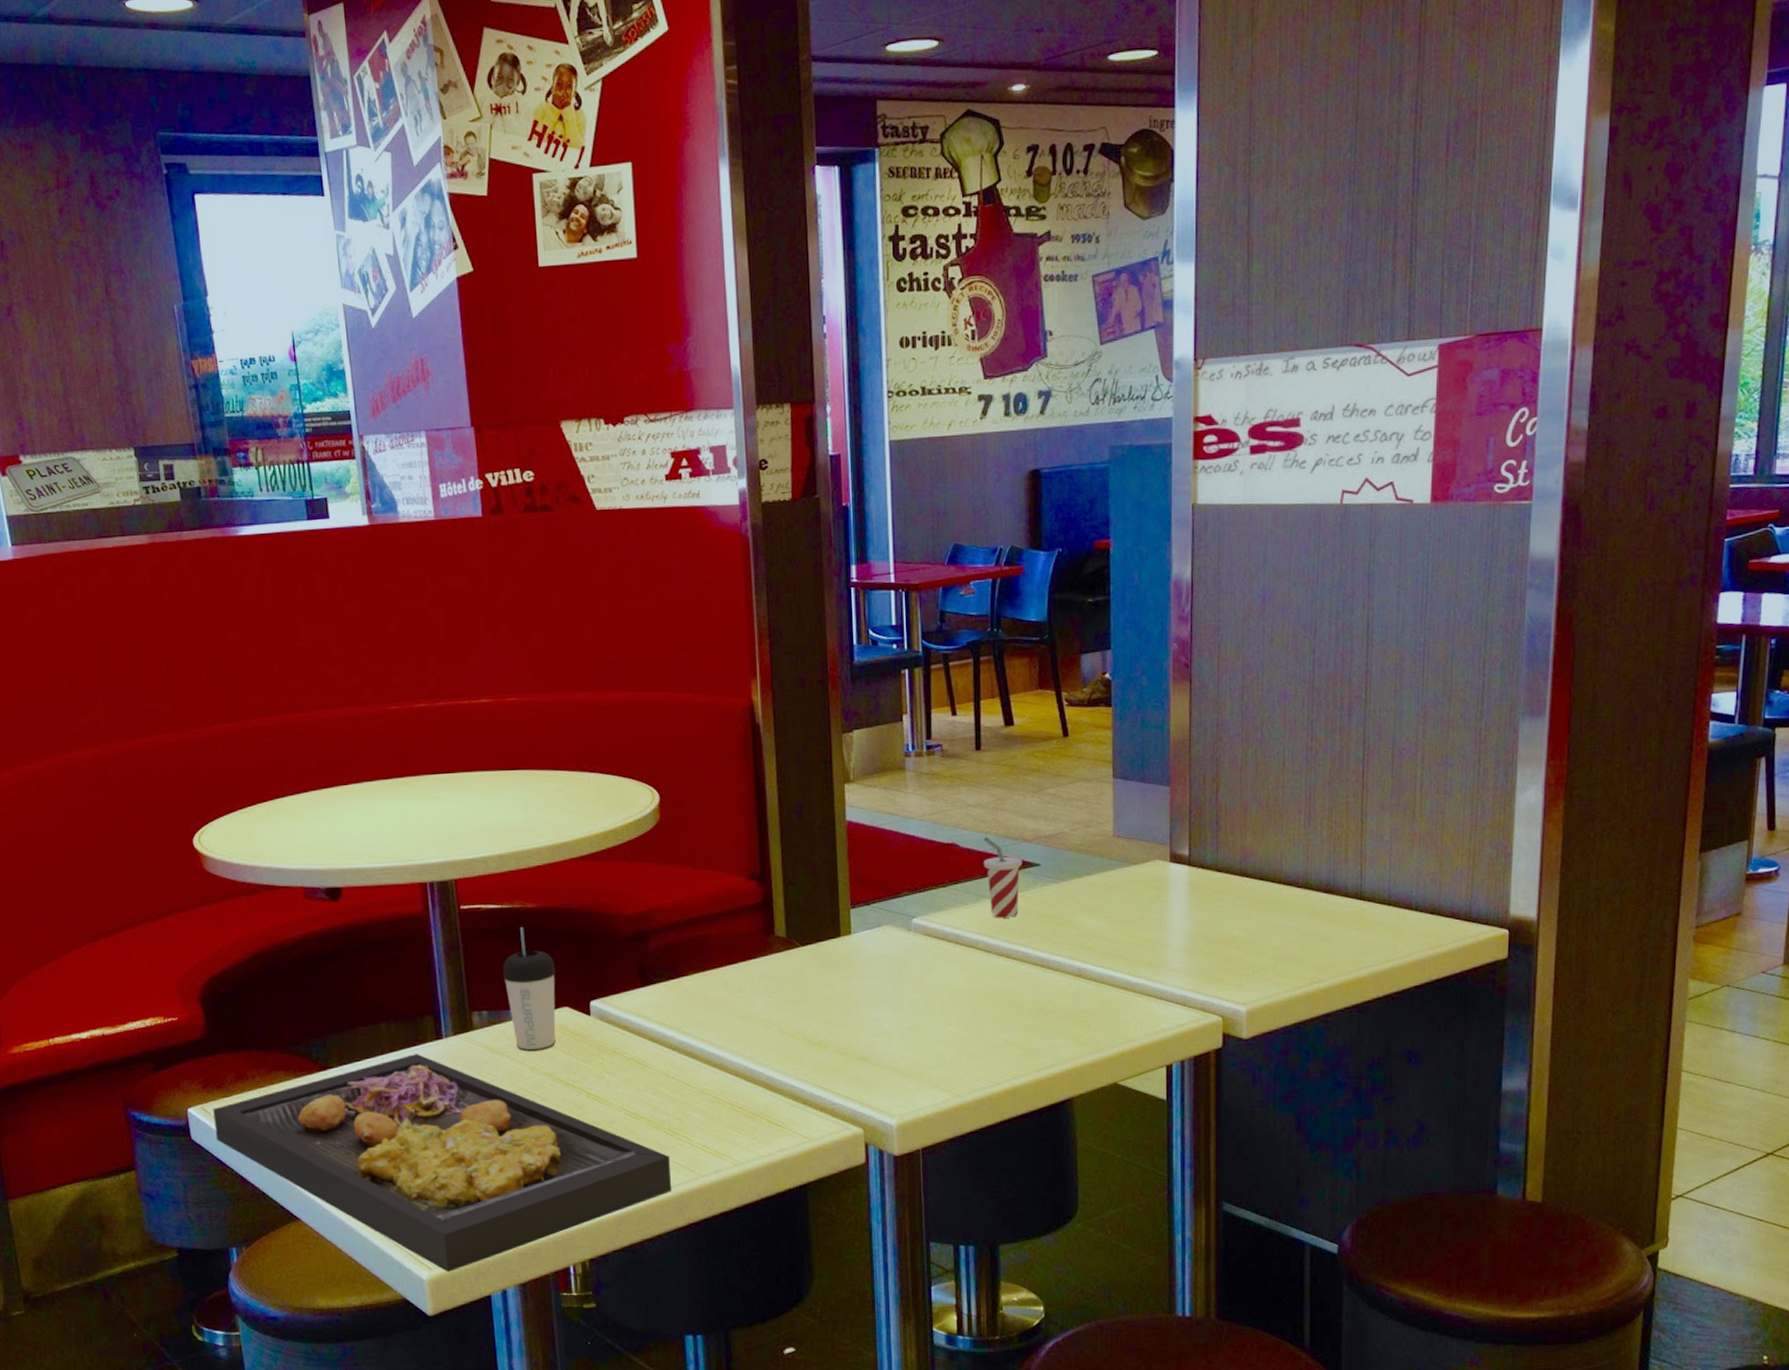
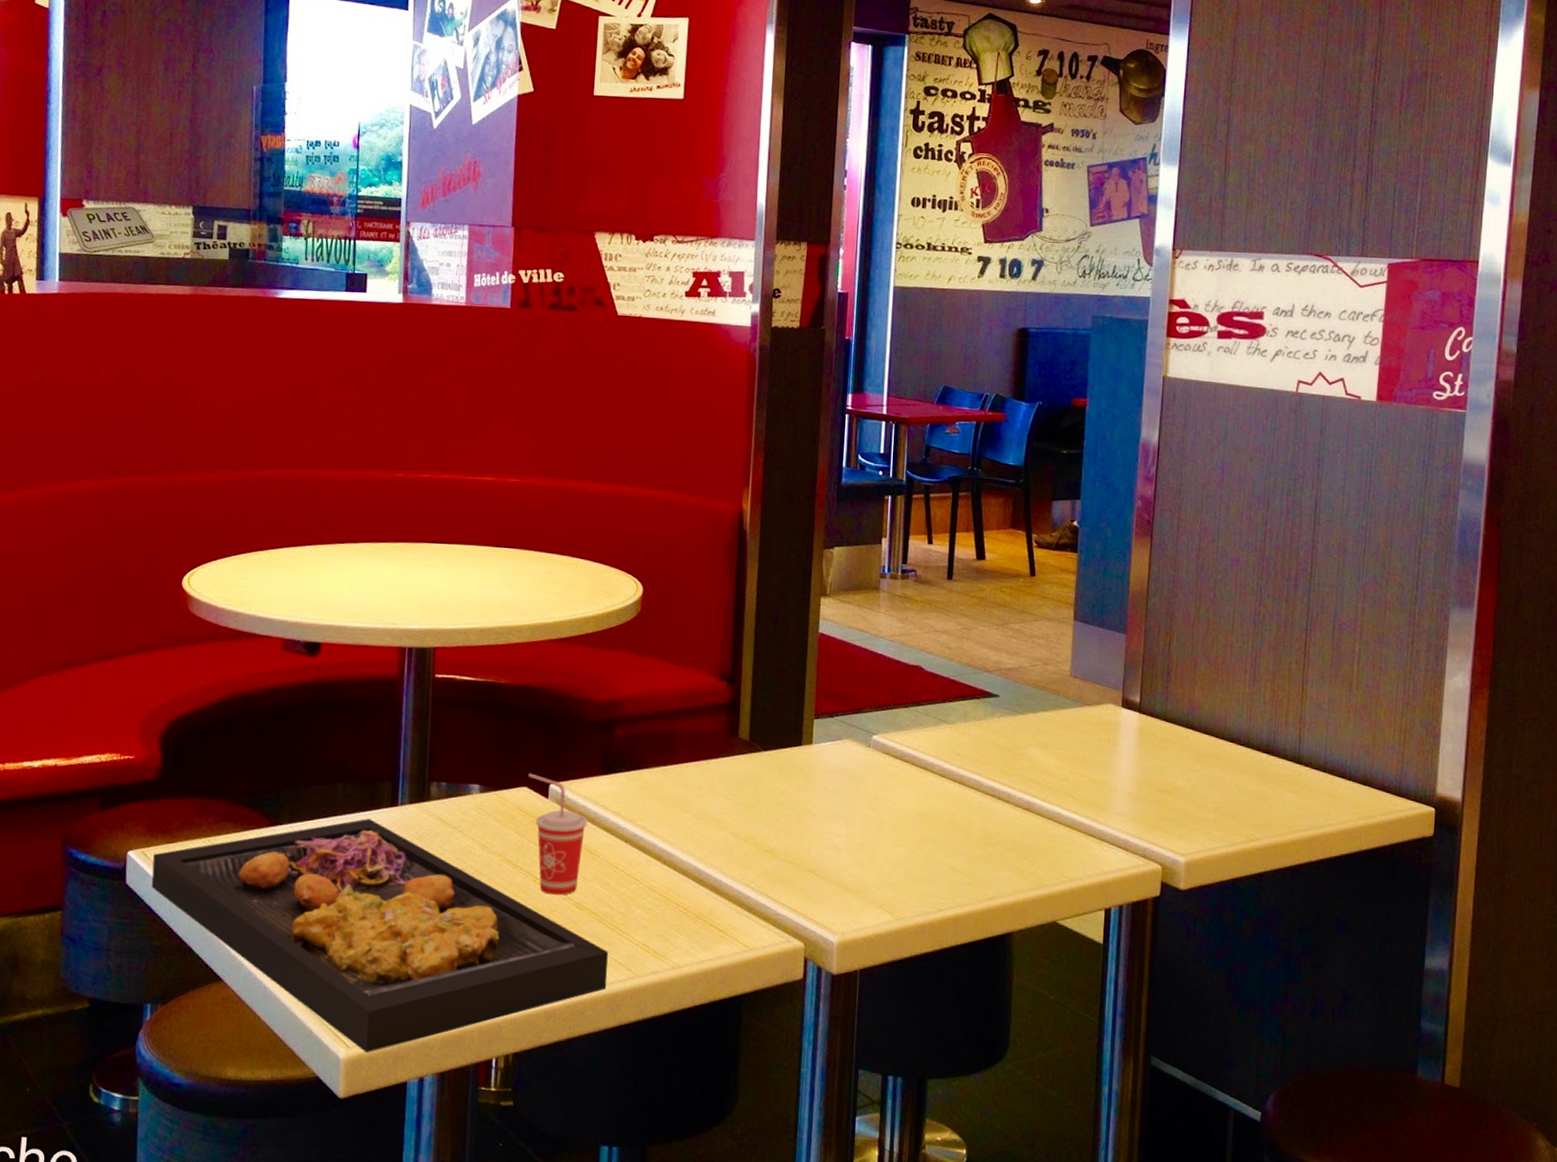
beverage cup: present [503,927,556,1052] -> none [467,702,520,830]
beverage cup: none [568,993,633,1108] -> present [528,773,588,895]
beverage cup: present [983,836,1022,918] -> none [945,663,983,745]

